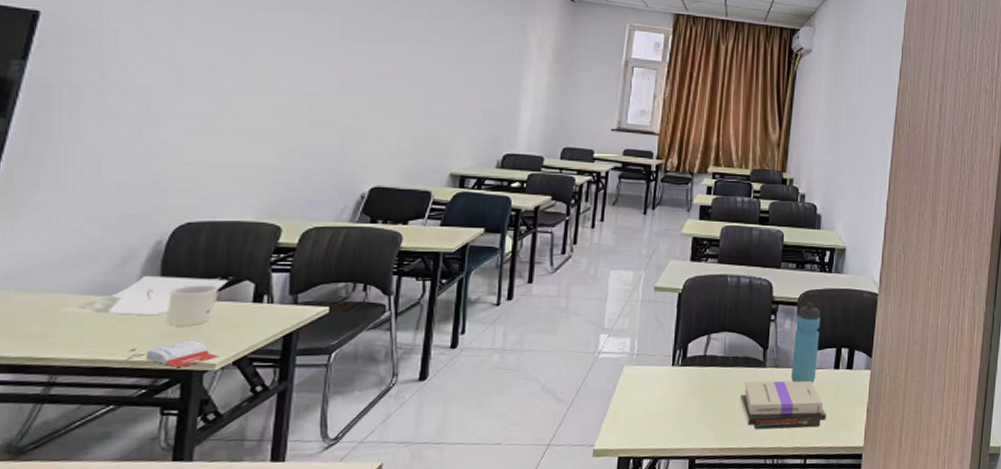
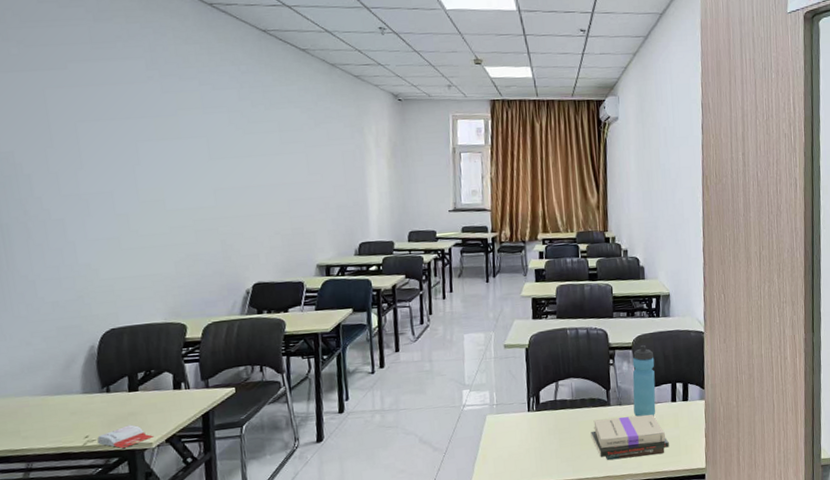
paper sheet: present [59,275,228,316] -> none [25,372,151,411]
mug: present [166,285,219,326] -> none [106,378,146,415]

